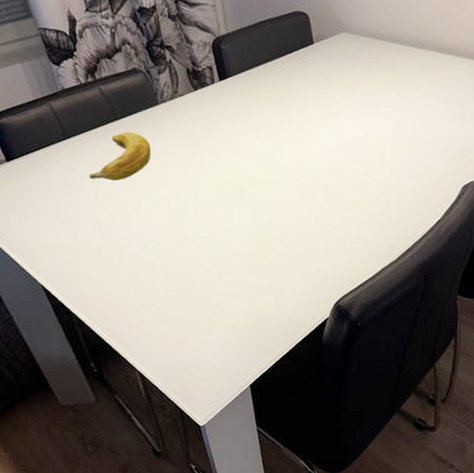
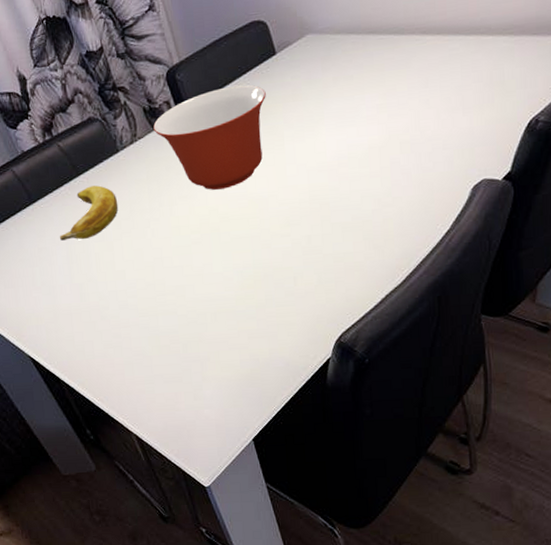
mixing bowl: none [194,64,300,155] -> present [153,85,266,190]

